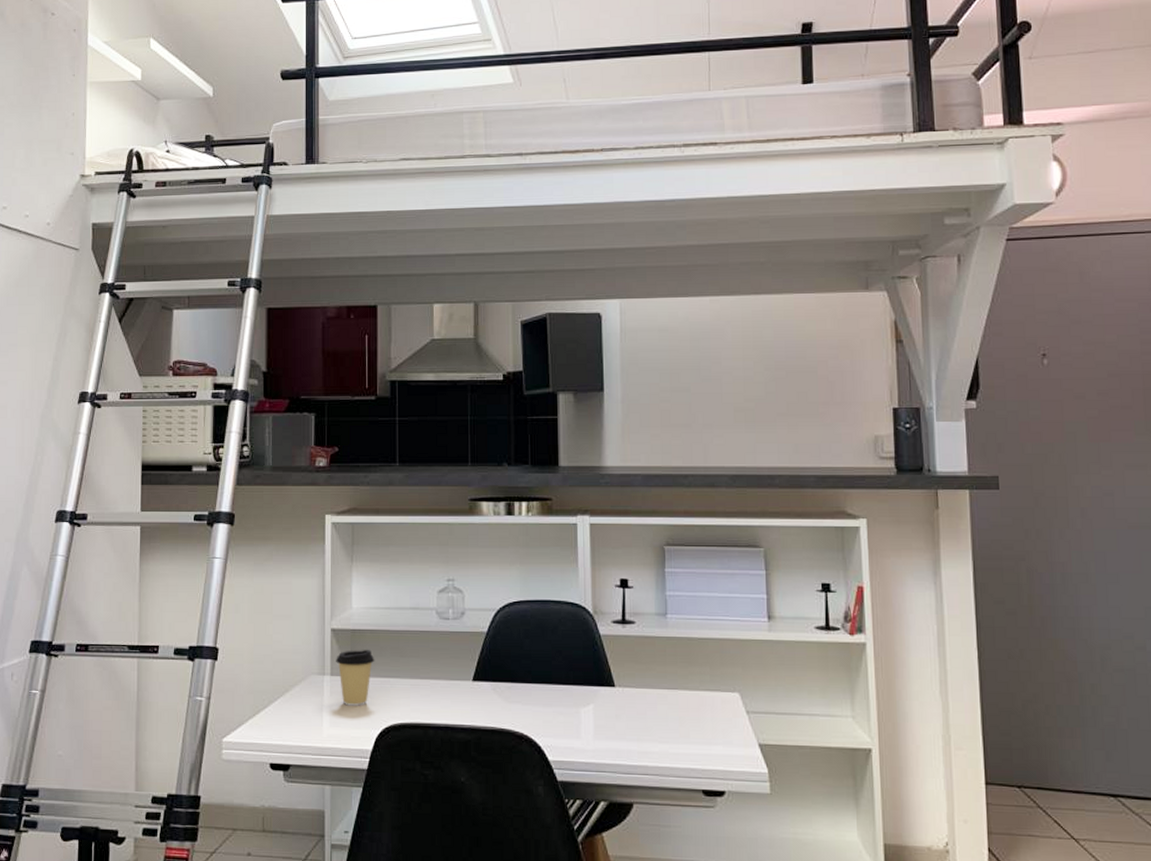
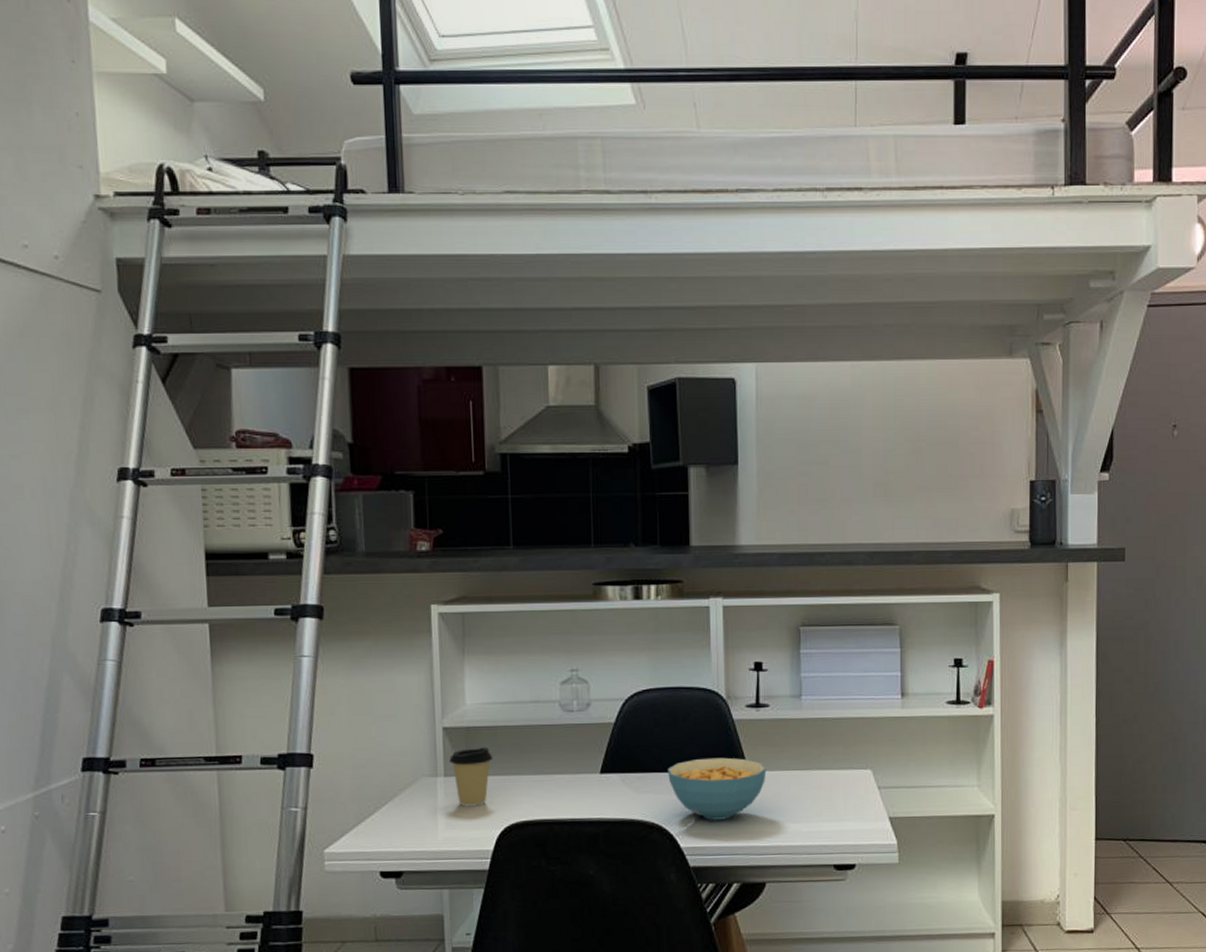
cereal bowl: none [537,671,633,735] -> present [668,757,767,820]

